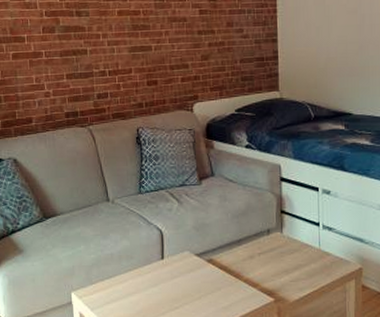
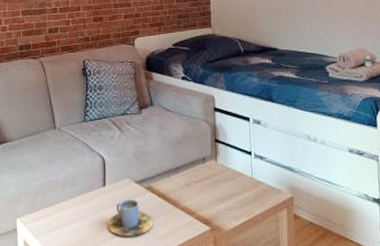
cup: none [166,271,215,308] -> present [107,198,154,236]

